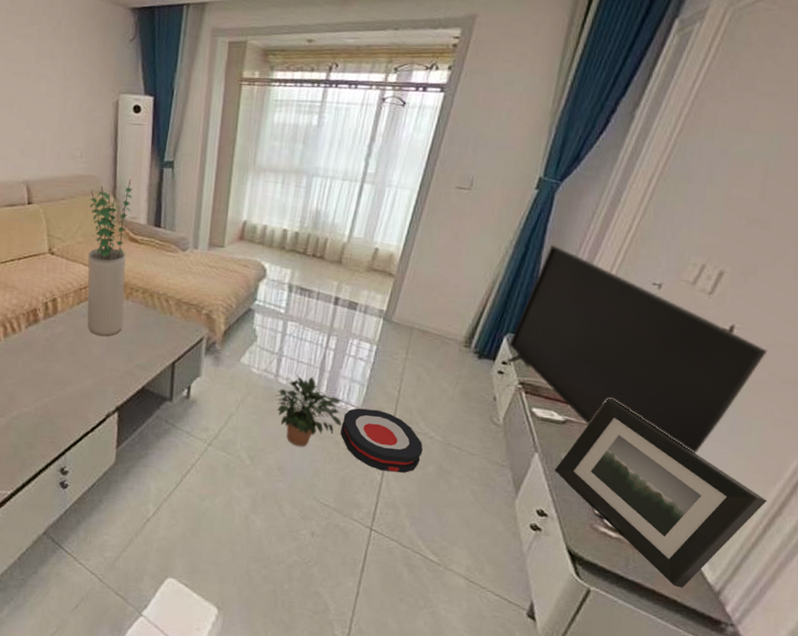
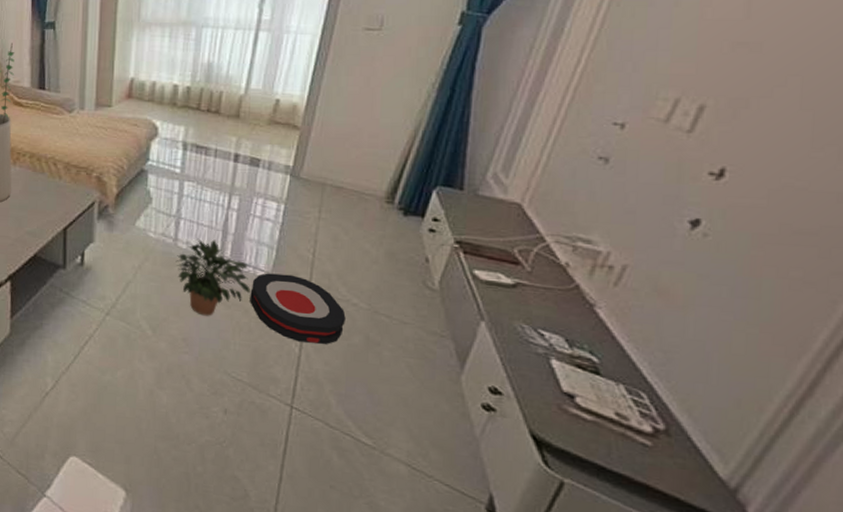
television: present [505,244,768,453] -> none [436,85,774,321]
picture frame: present [555,398,767,588] -> none [507,257,791,483]

